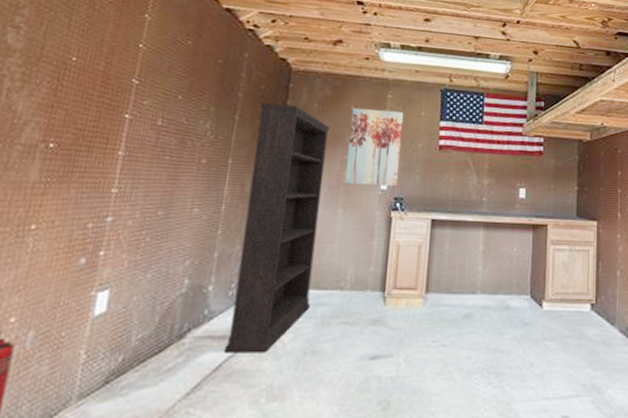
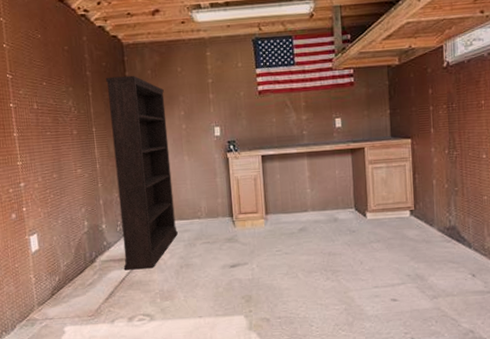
wall art: present [345,107,404,187] -> none [180,65,229,135]

